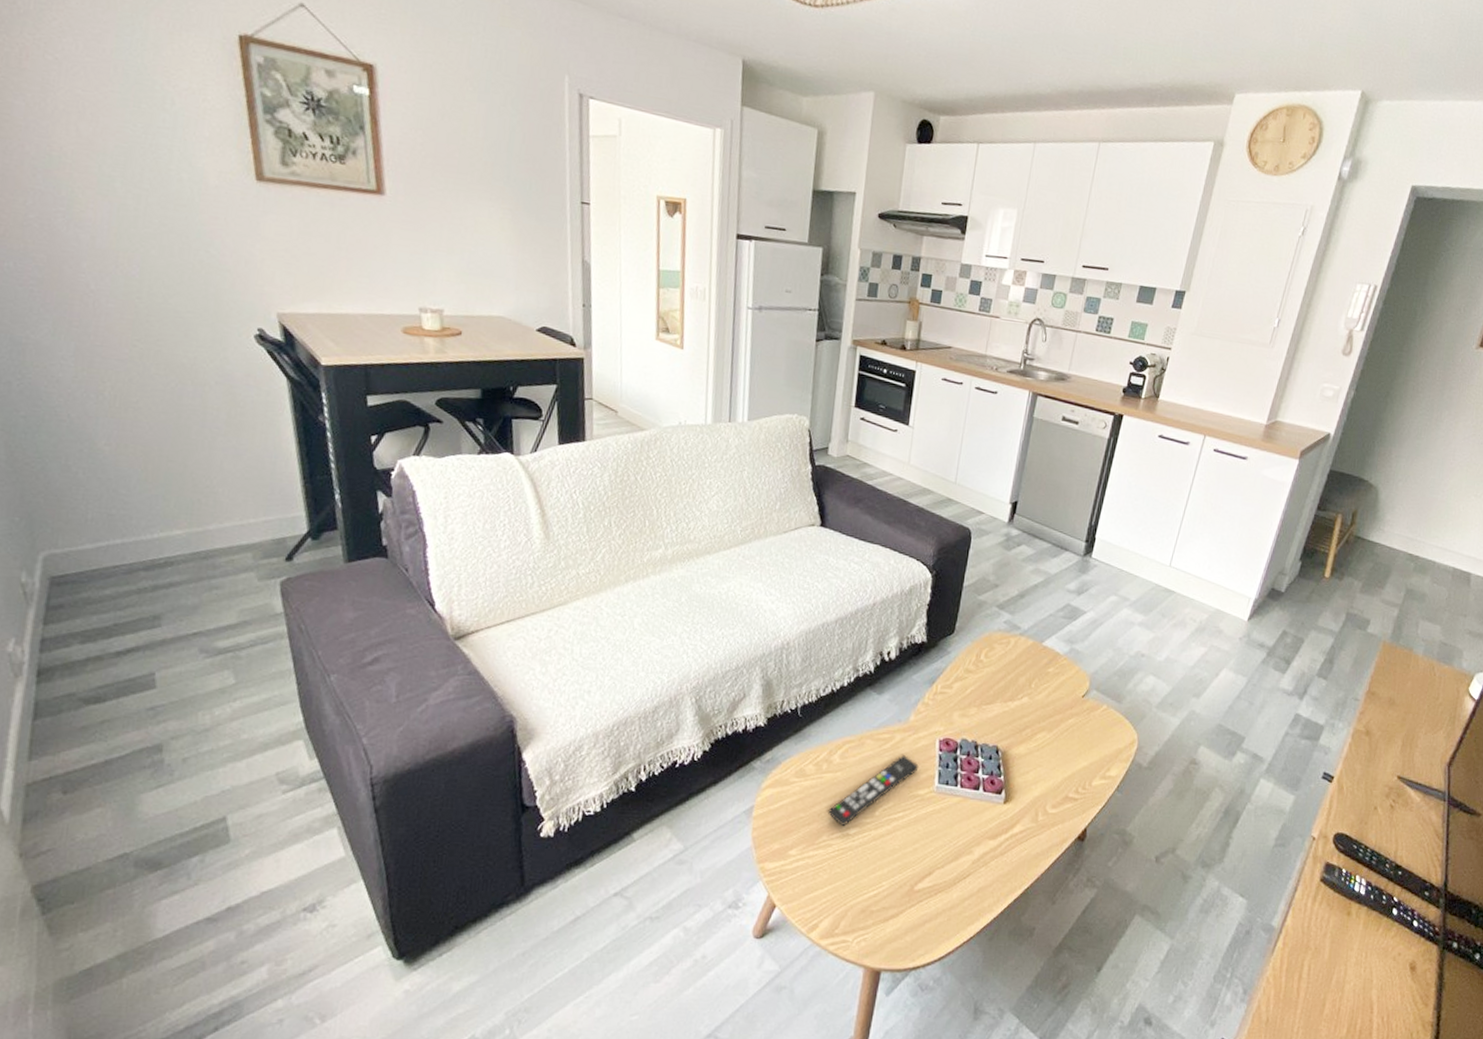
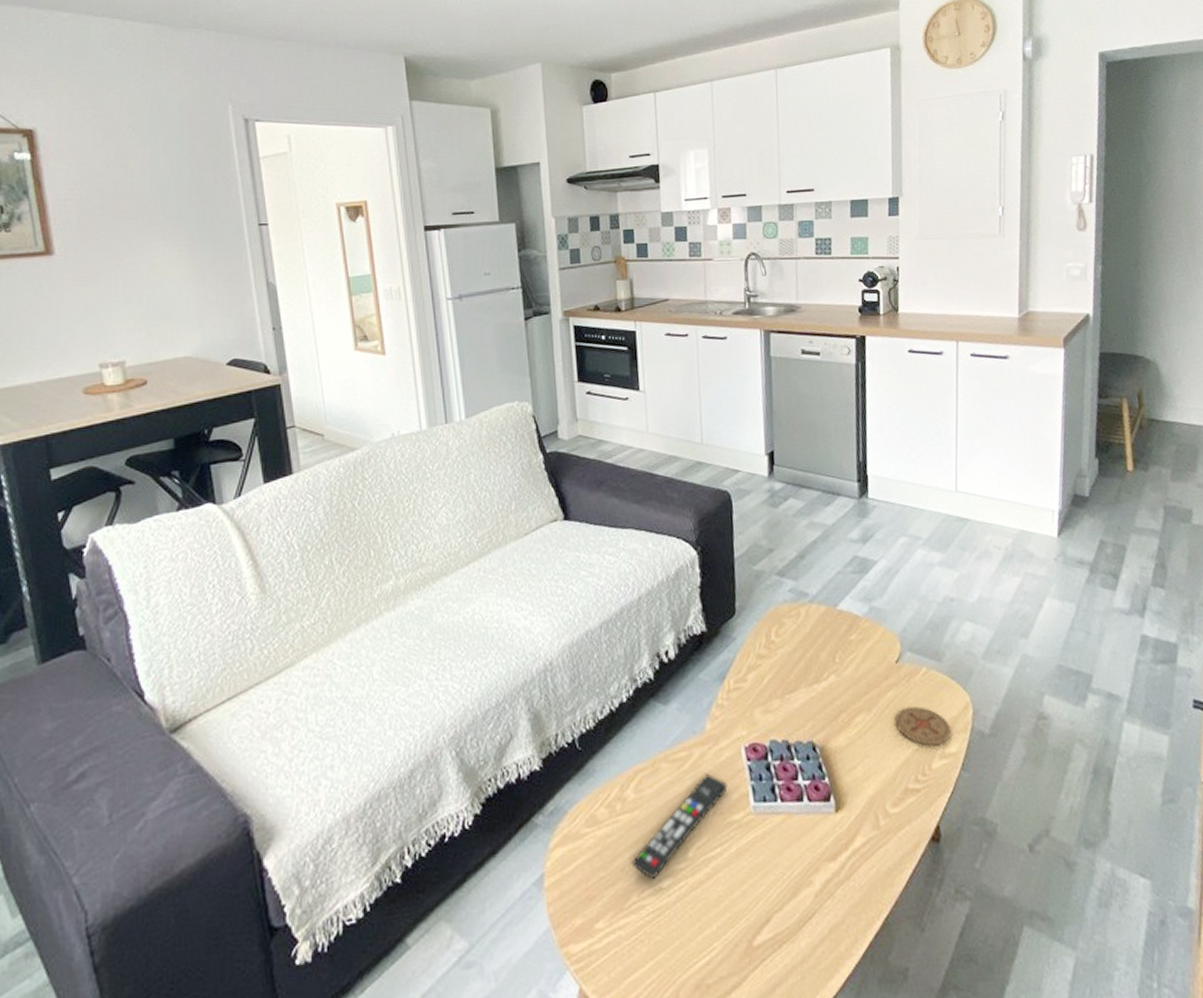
coaster: none [1069,734,1116,768] -> present [895,707,952,746]

